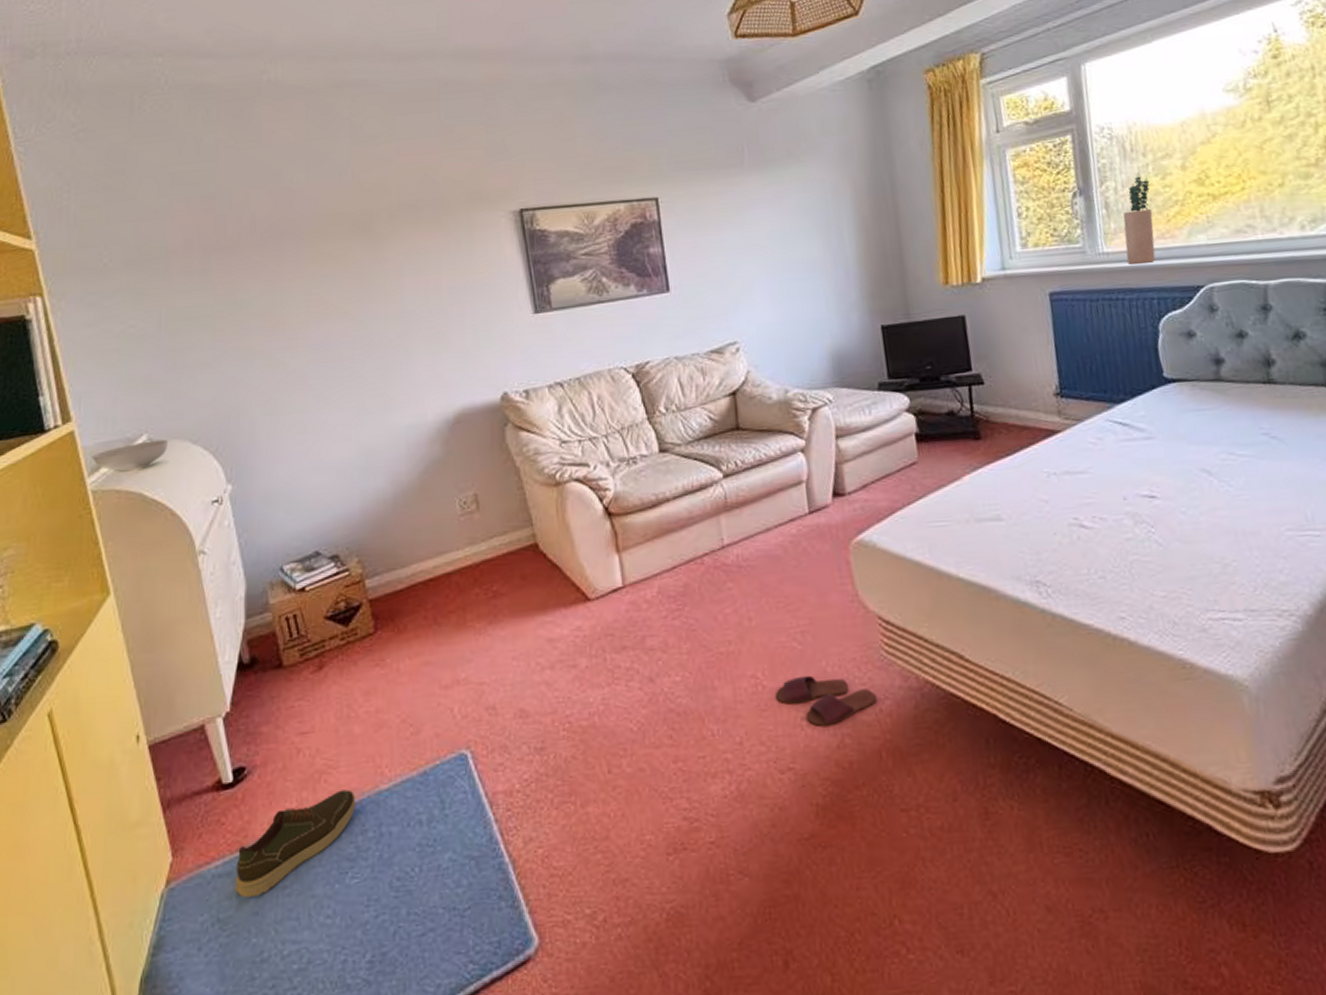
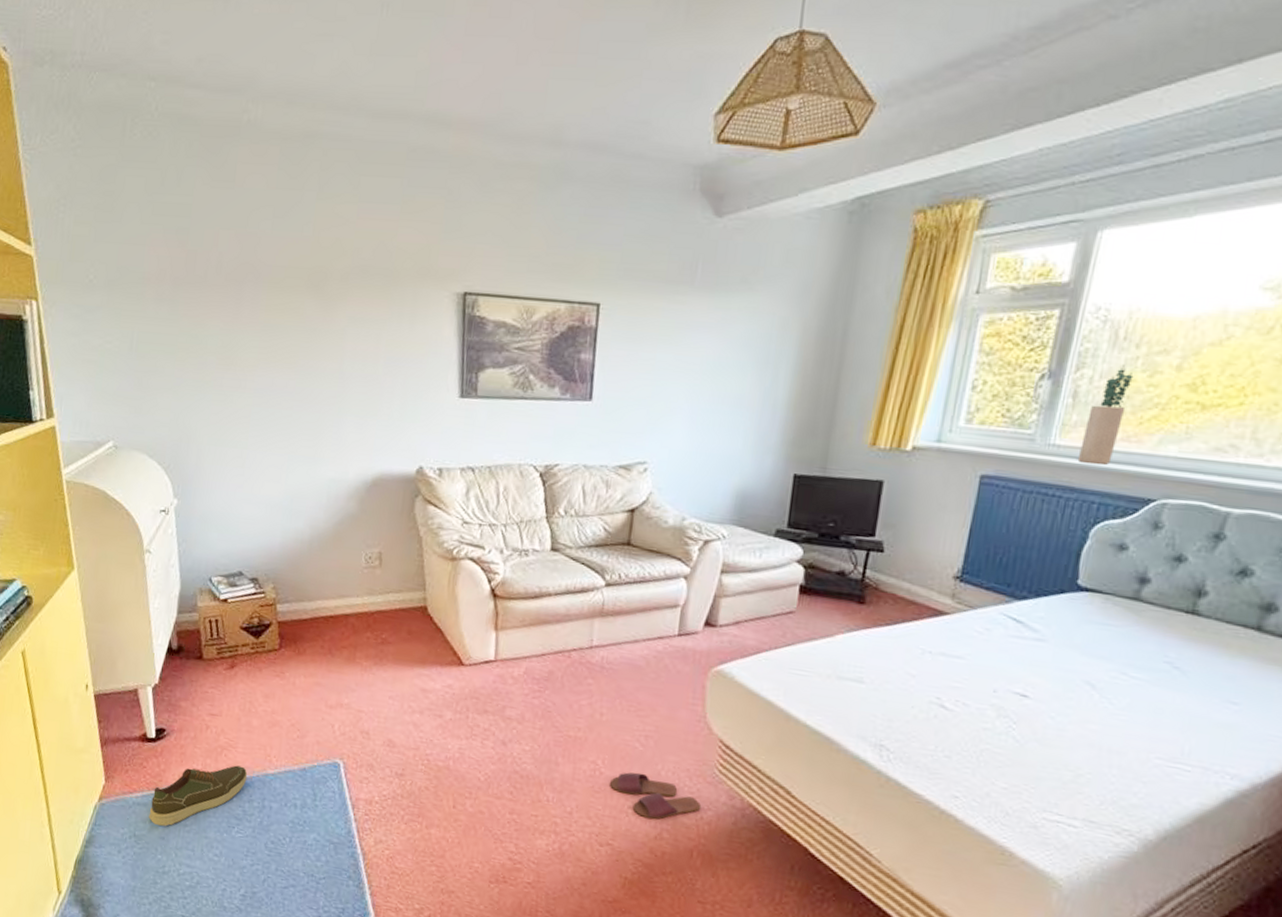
bowl: present [91,439,168,472] -> none [67,447,129,471]

